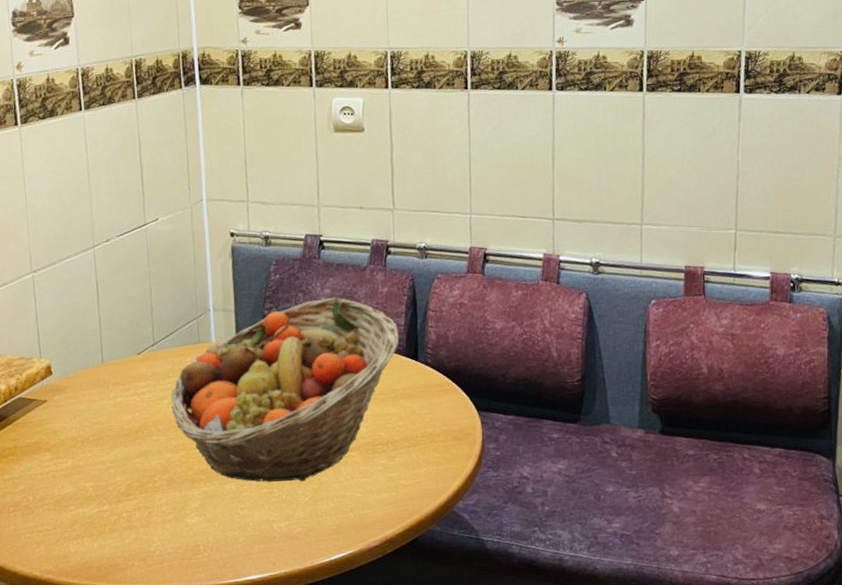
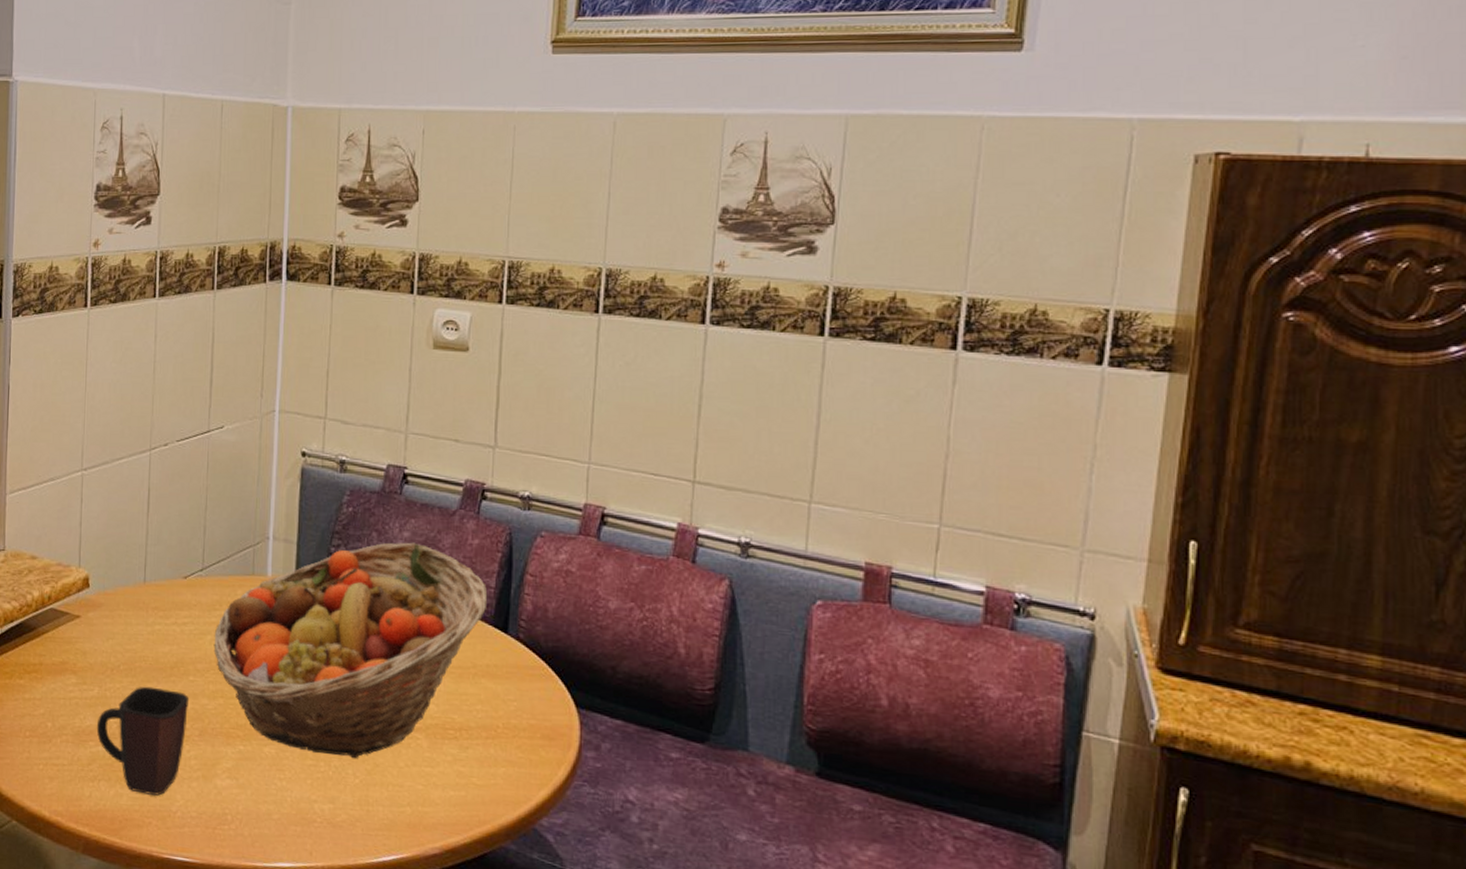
mug: none [74,451,155,542] -> present [96,686,190,796]

